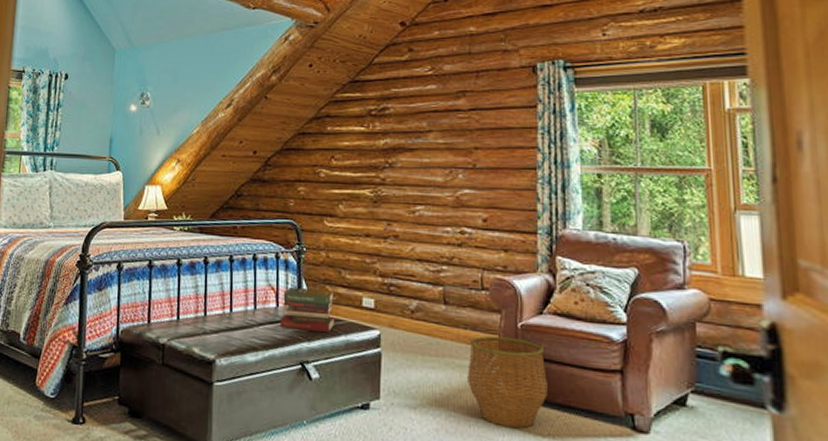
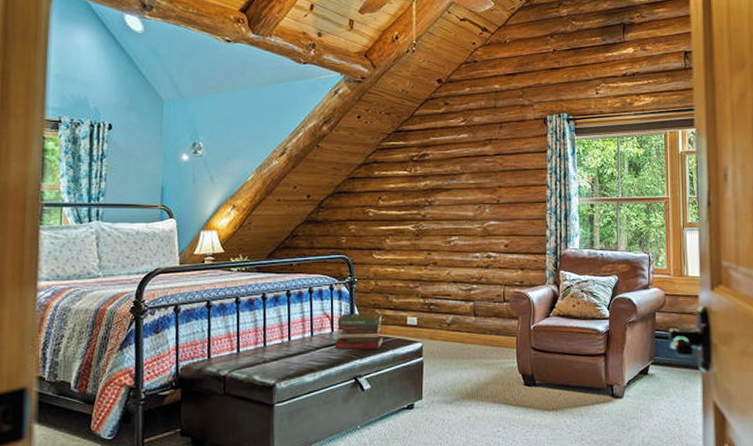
basket: present [467,335,548,429] -> none [492,337,552,408]

